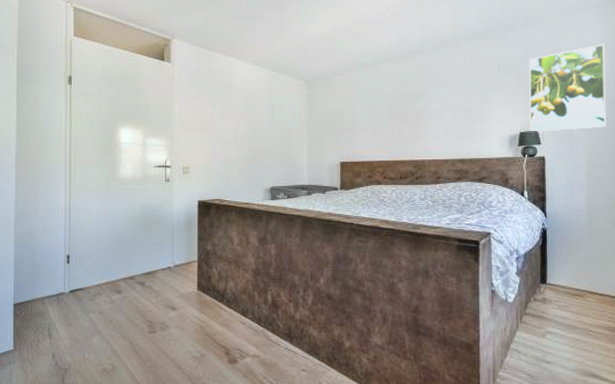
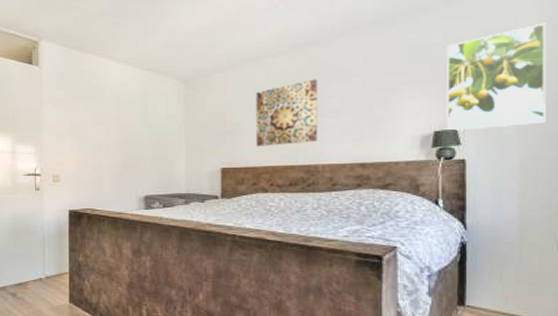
wall art: none [371,84,424,143] -> present [256,79,318,146]

